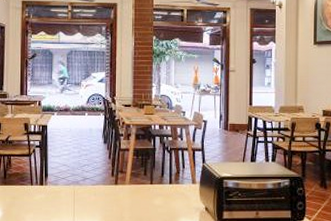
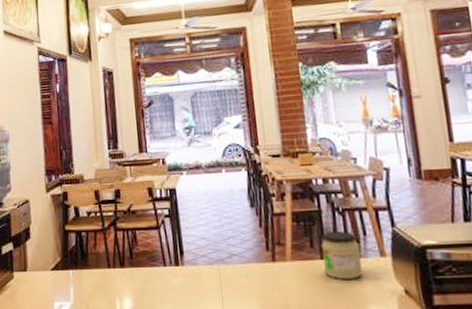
jar: none [151,165,179,199] -> present [321,231,363,279]

